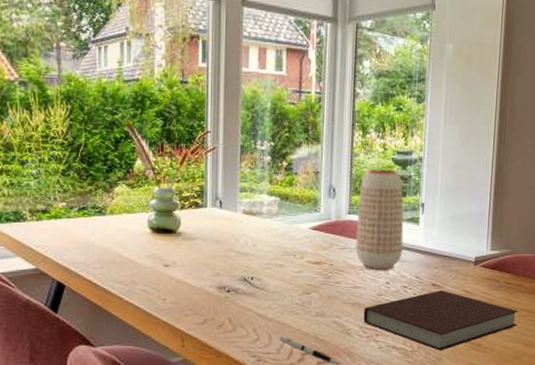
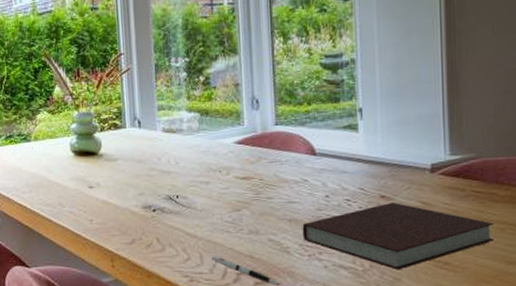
vase: present [355,169,404,270] -> none [285,74,343,183]

